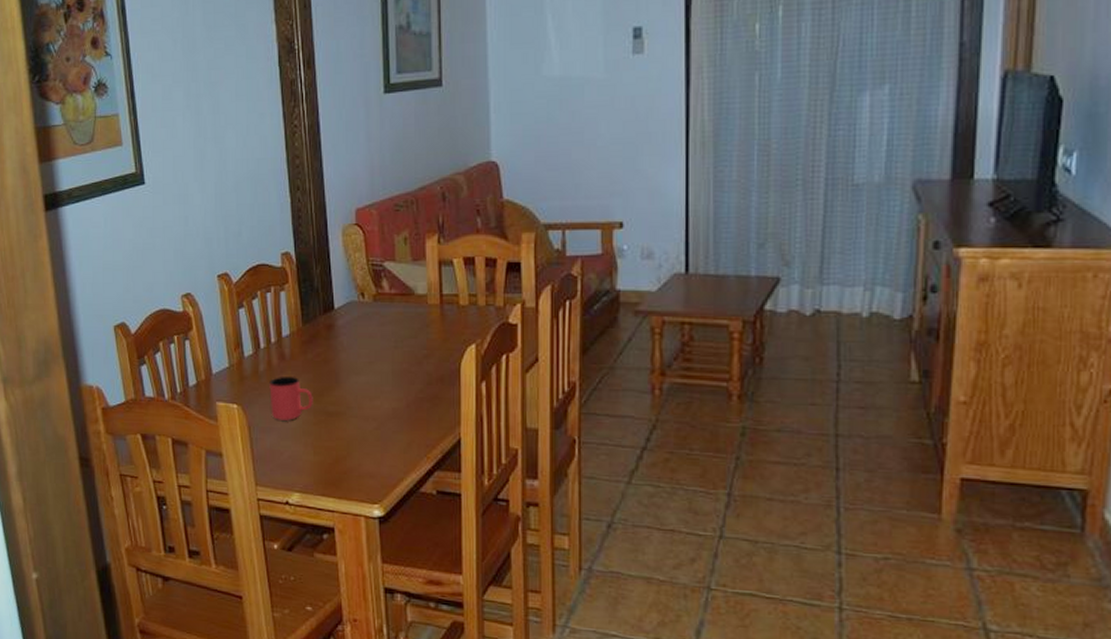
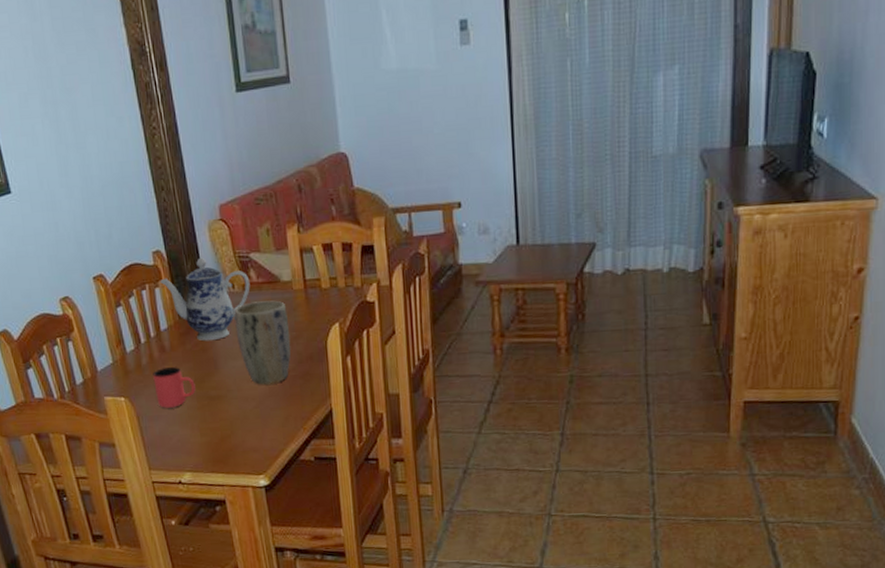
teapot: none [285,263,382,352] -> present [159,257,250,341]
plant pot: none [362,314,421,405] -> present [234,300,291,385]

